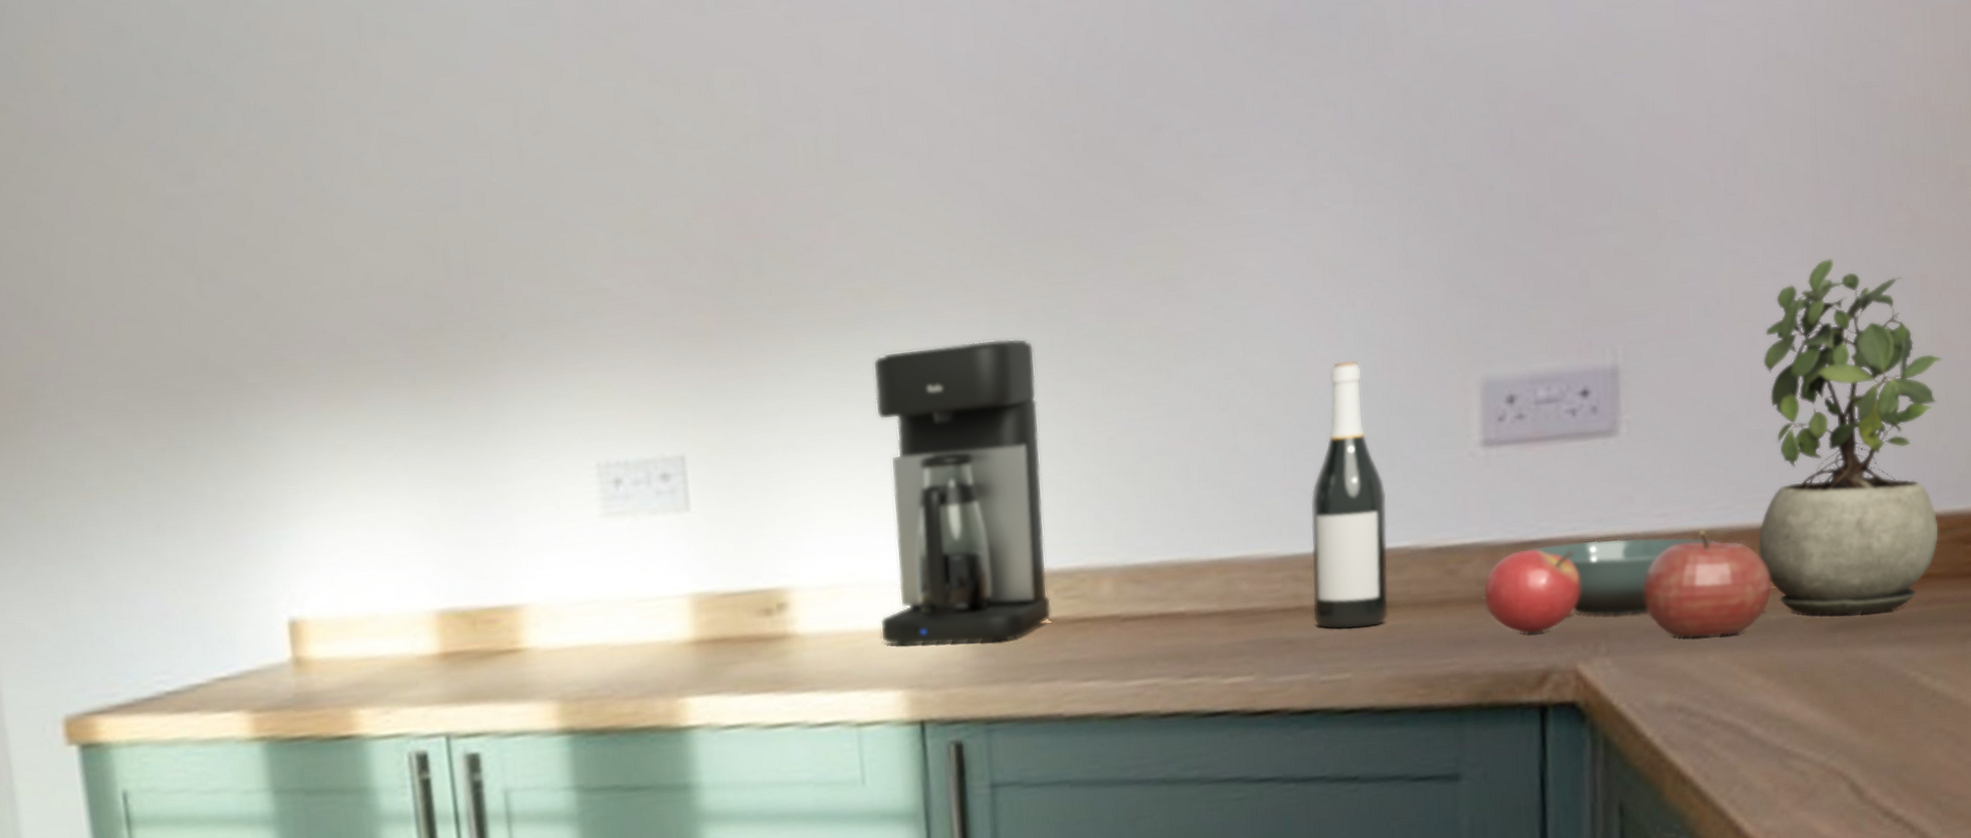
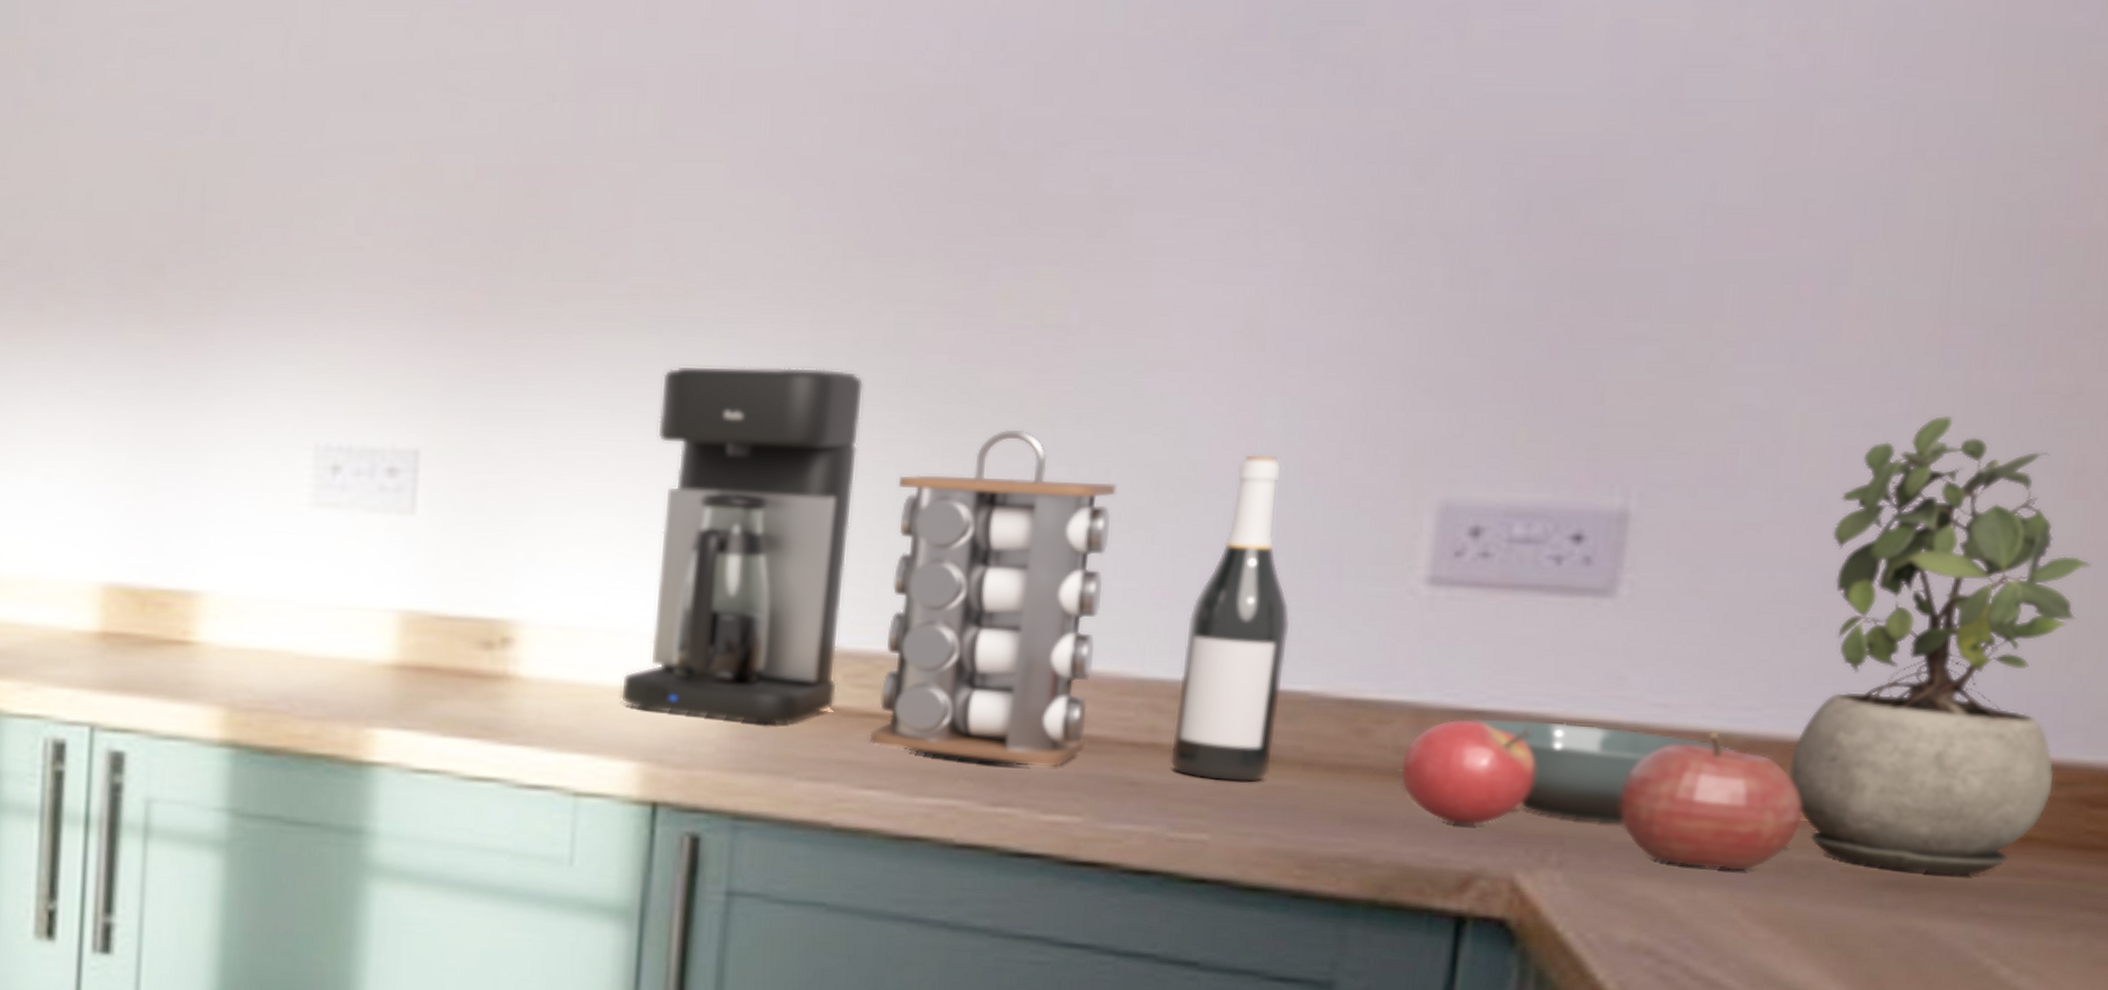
spice rack: none [1073,367,1248,647] -> present [869,429,1117,766]

